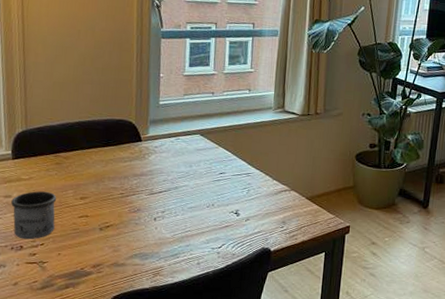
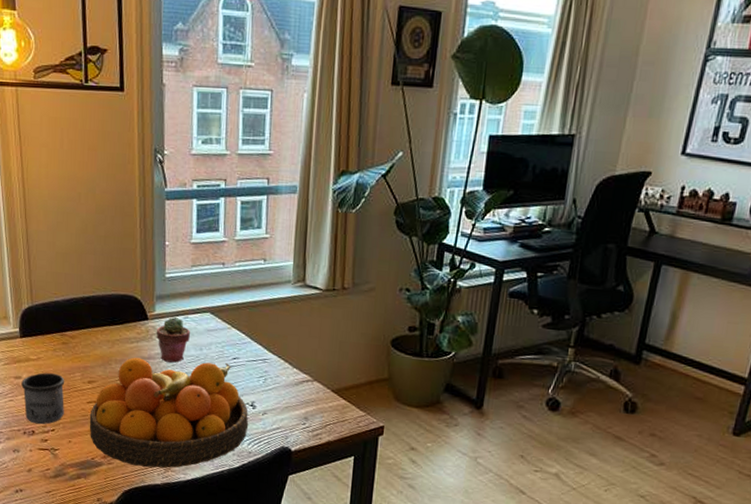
fruit bowl: none [79,174,233,274] -> present [89,357,249,468]
potted succulent: none [148,138,181,179] -> present [156,316,190,363]

